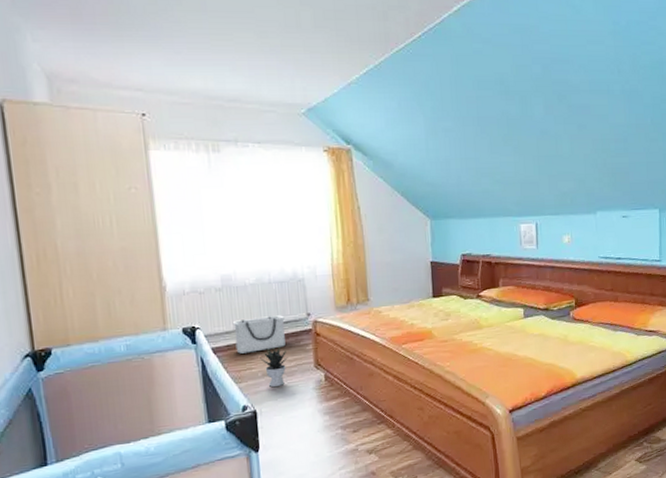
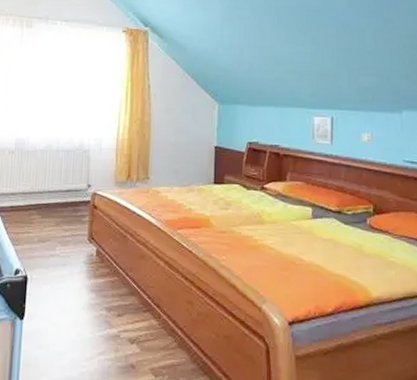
storage bin: present [232,315,286,354] -> none [18,182,66,217]
potted plant: present [260,346,288,387] -> none [38,212,64,254]

